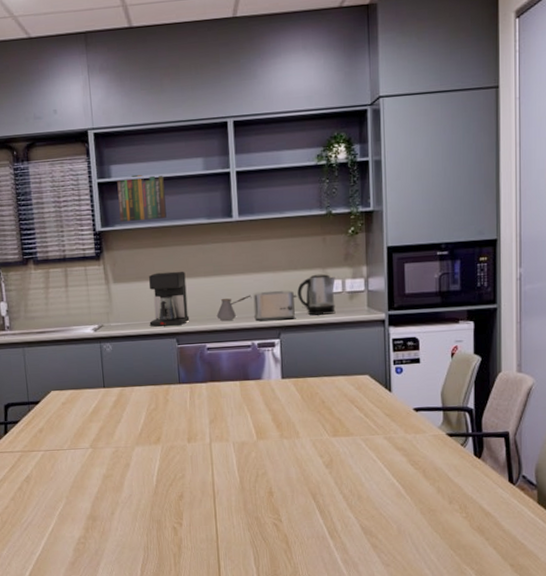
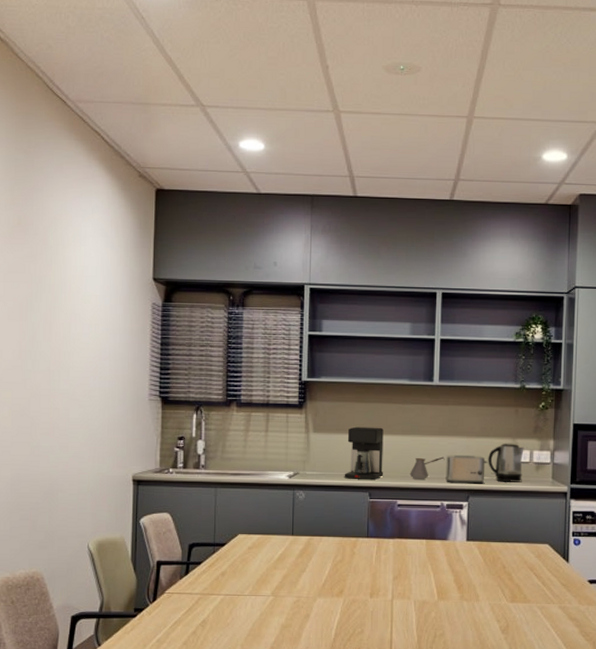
books: present [117,174,167,222] -> none [326,331,372,375]

